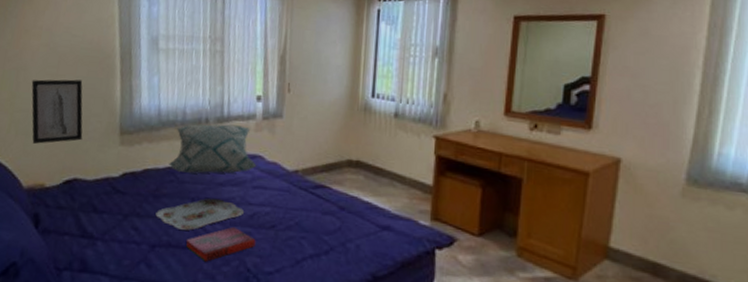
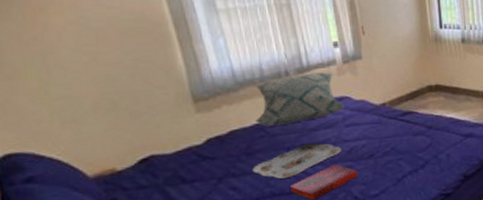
wall art: present [31,79,83,145] -> none [66,54,150,131]

